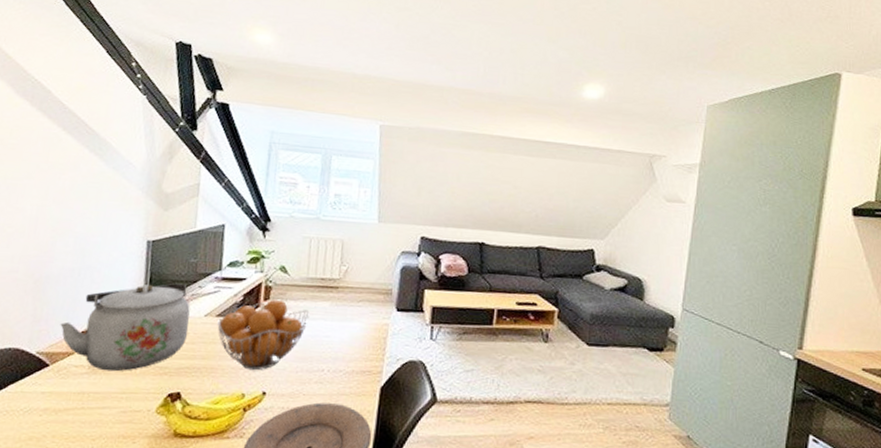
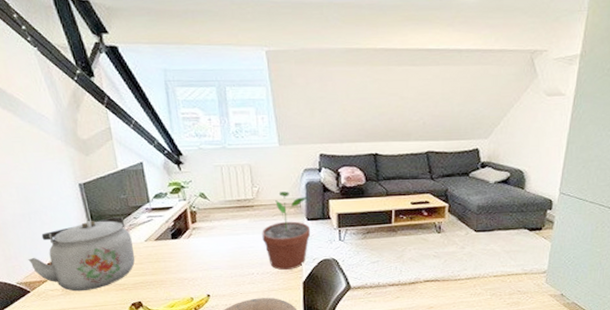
fruit basket: present [216,299,310,371] -> none [156,221,233,280]
potted plant: none [341,274,401,370] -> present [262,192,311,270]

